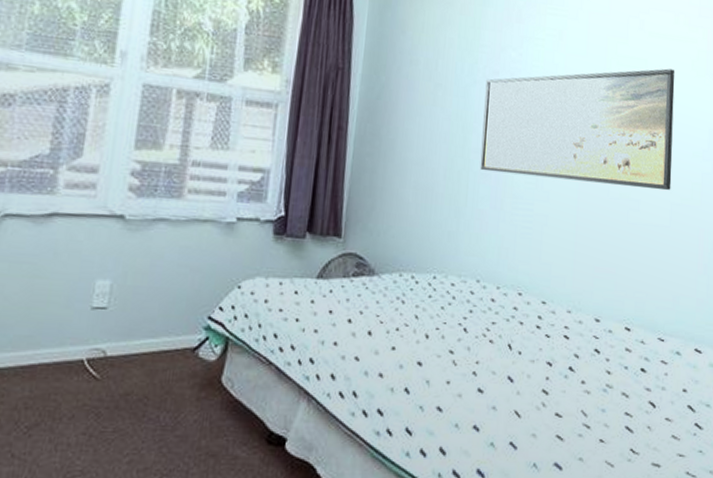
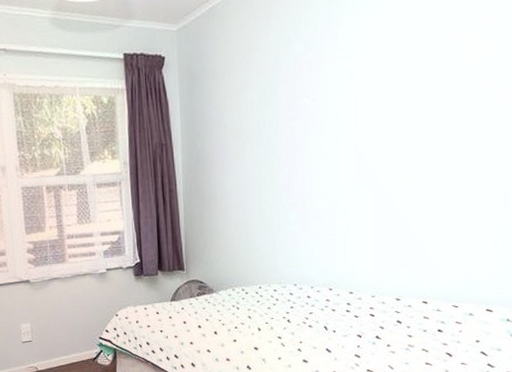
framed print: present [480,68,675,190] -> none [286,81,462,202]

